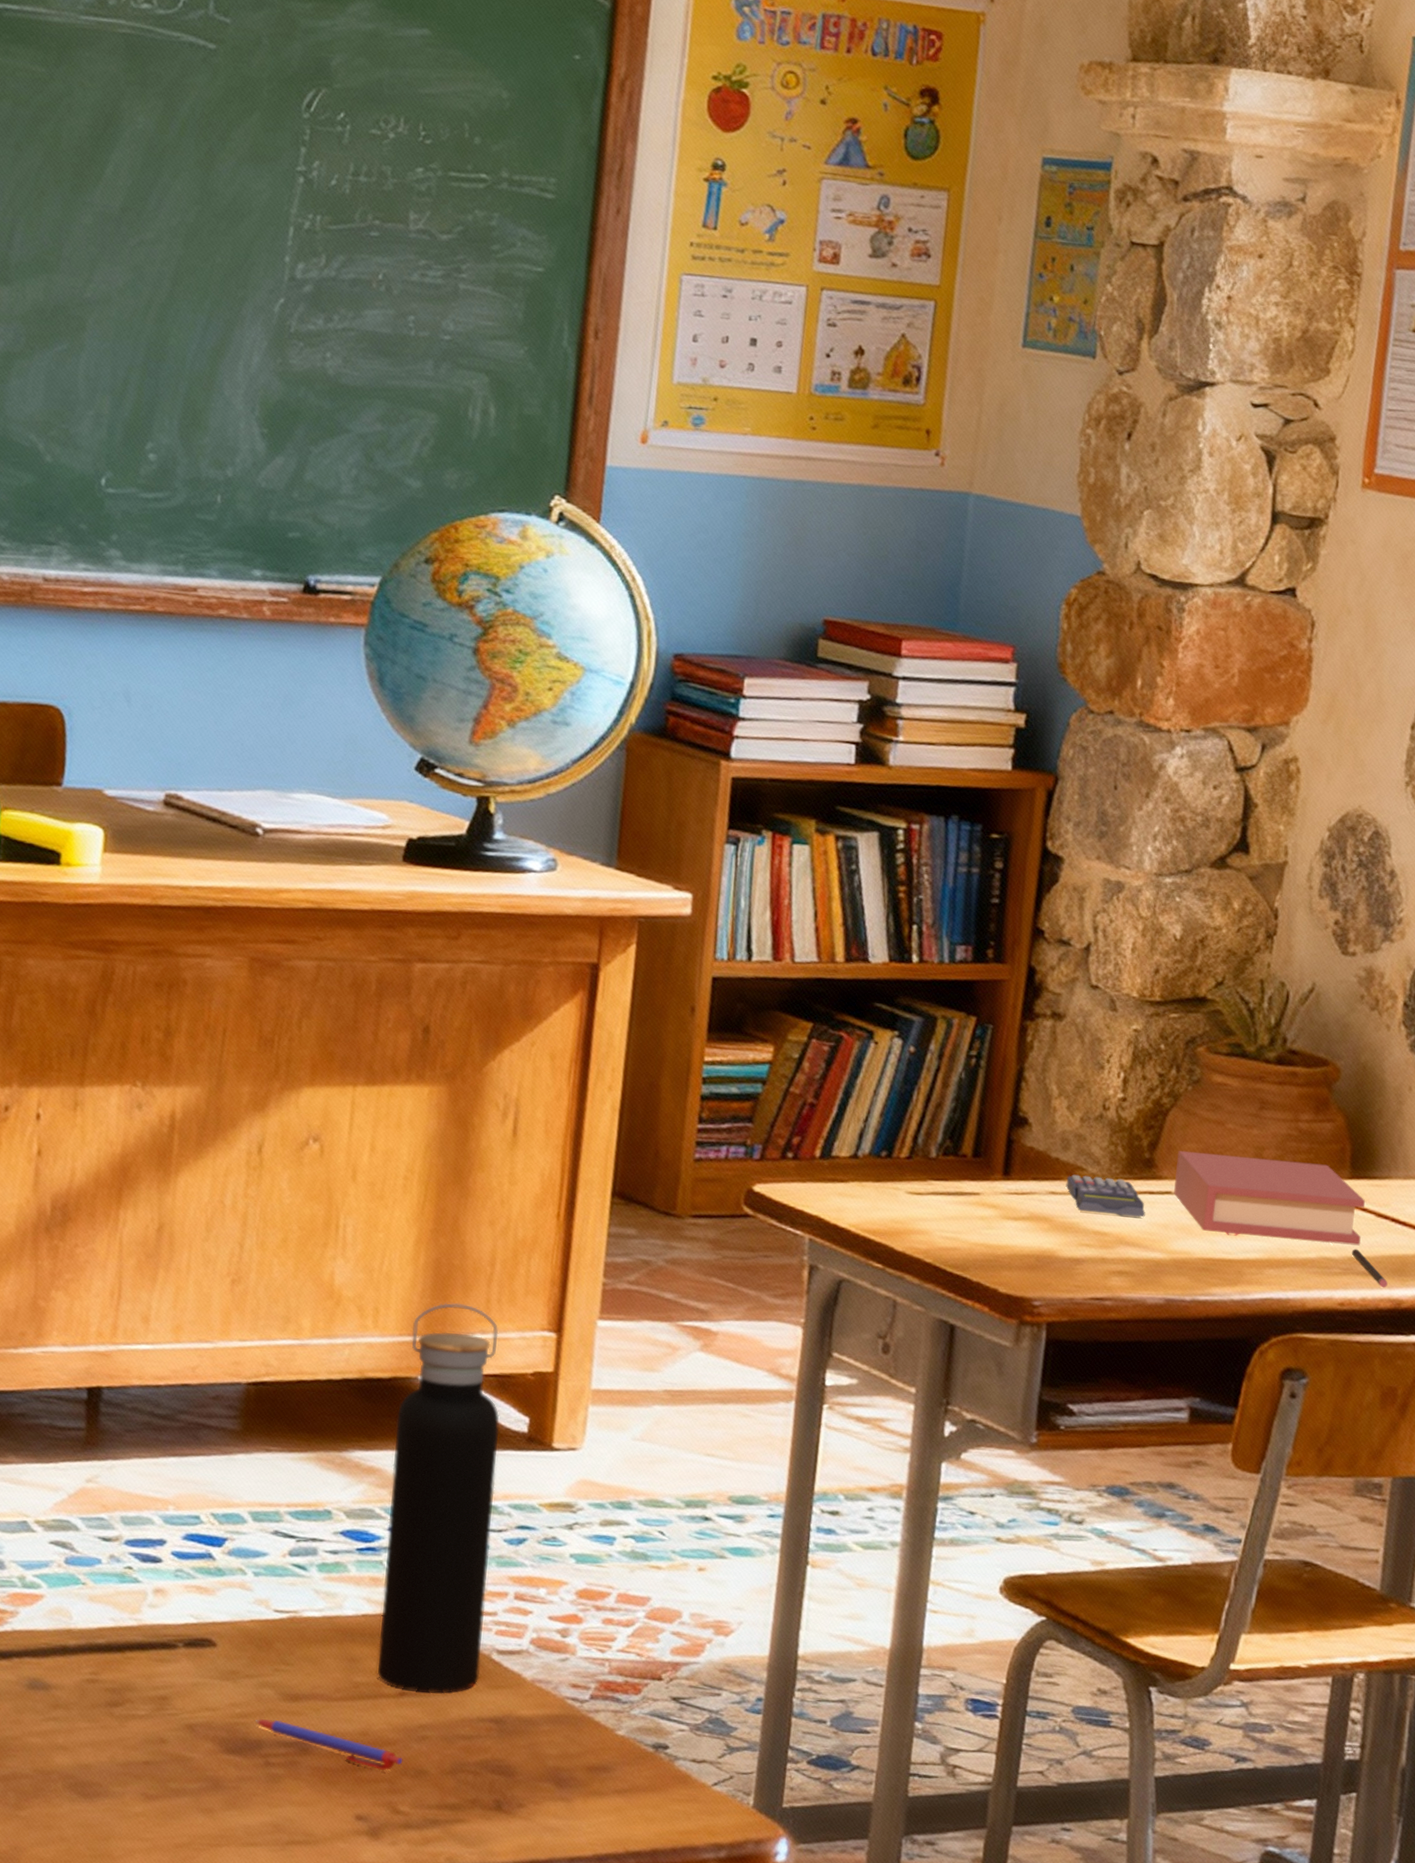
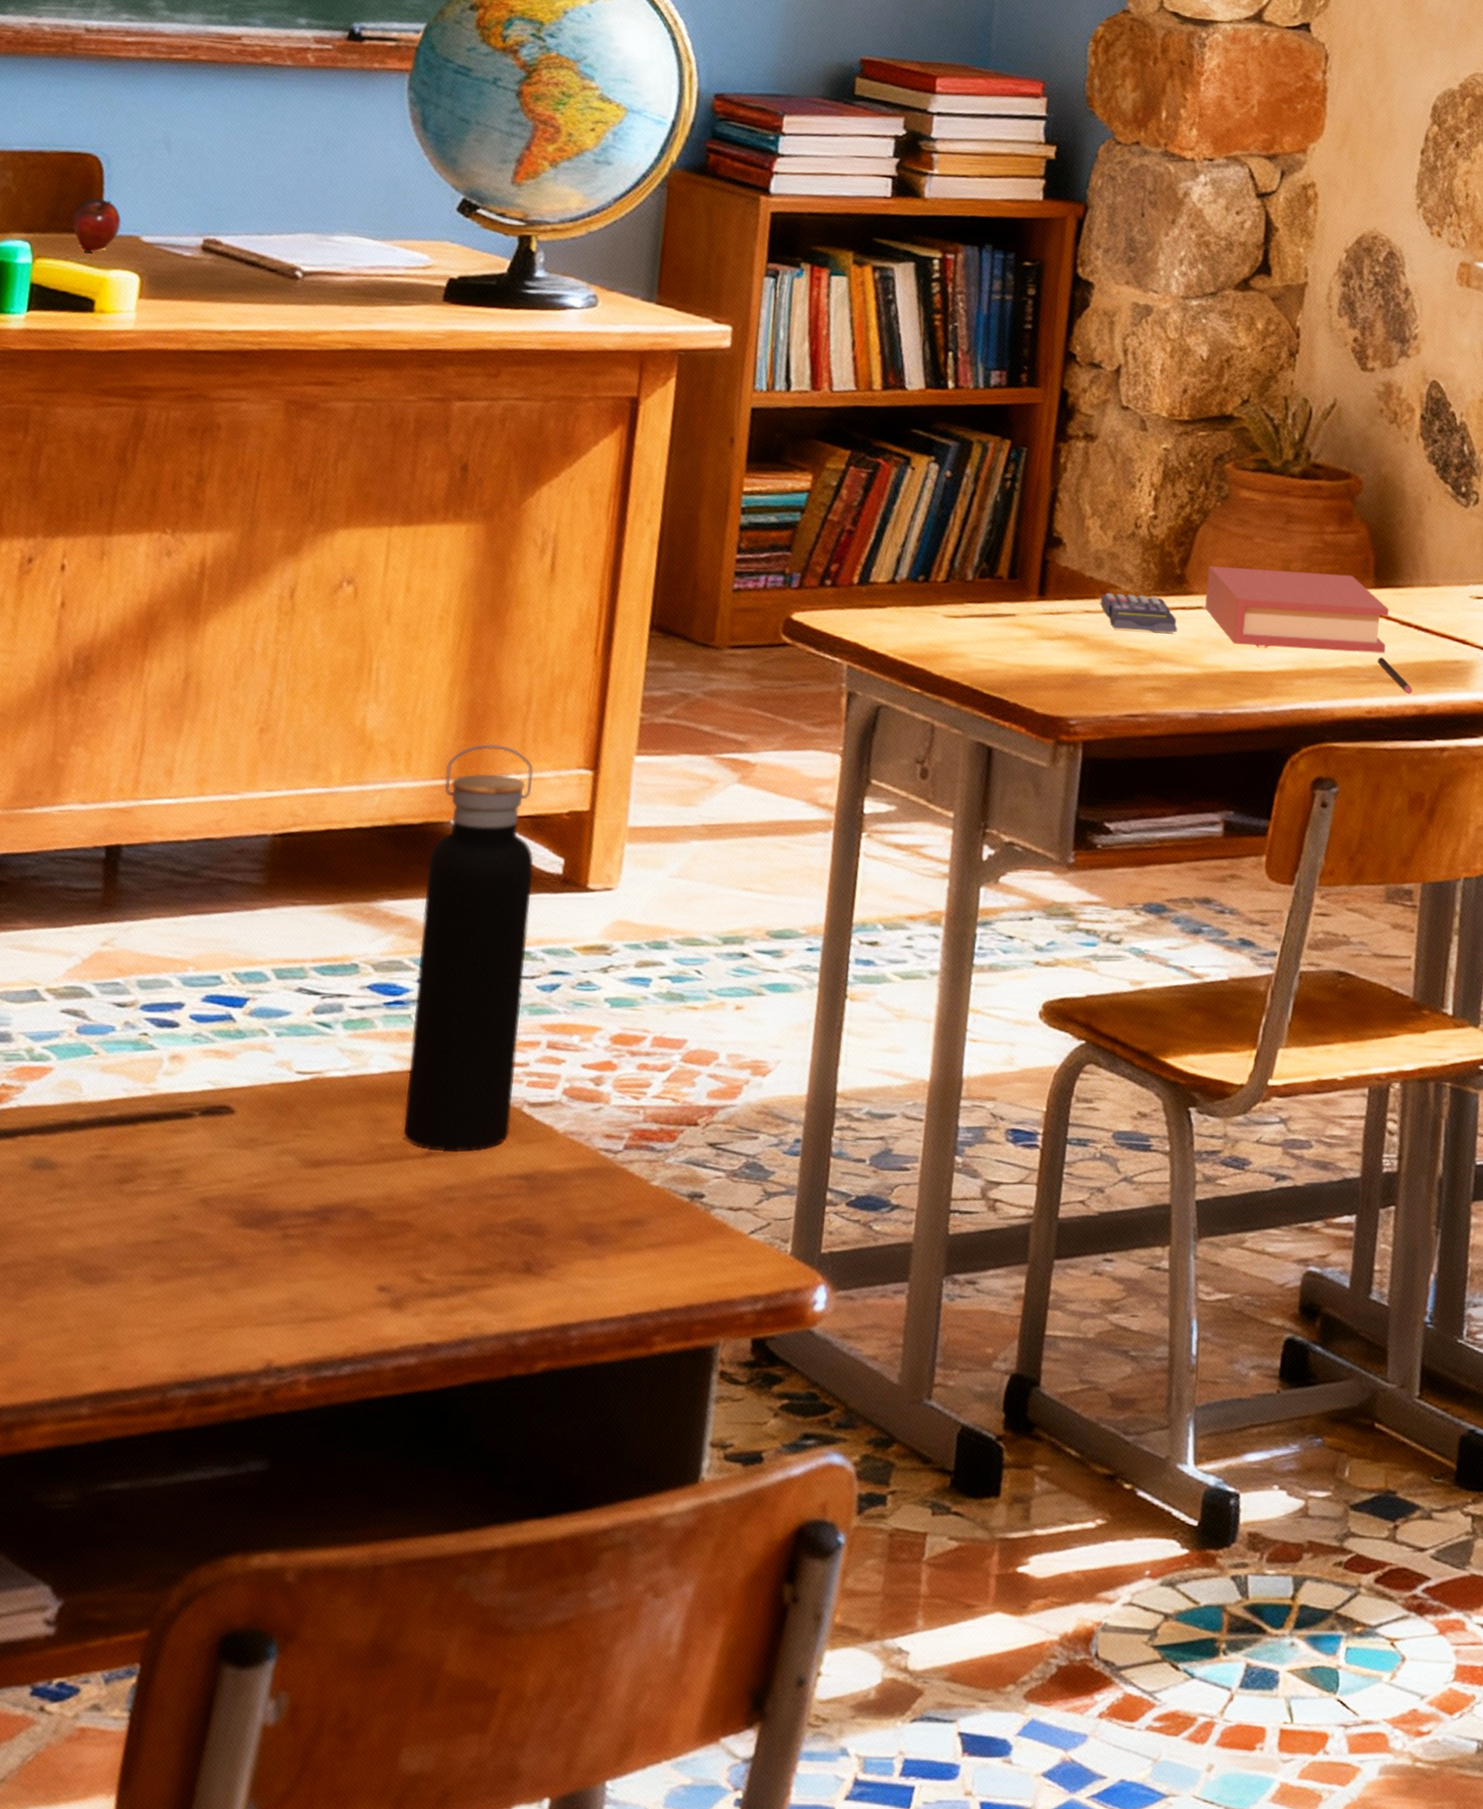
apple: none [35,750,84,805] -> present [71,197,121,252]
pen: present [256,1718,403,1770] -> none [274,1187,429,1236]

